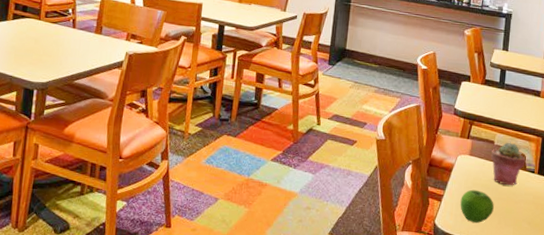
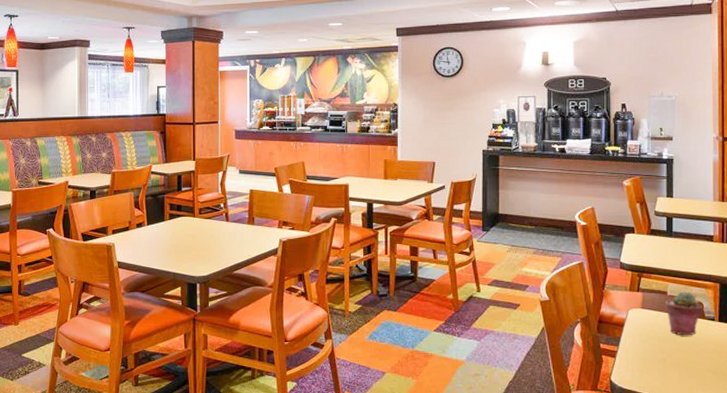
apple: present [460,189,494,223] -> none [636,343,673,376]

